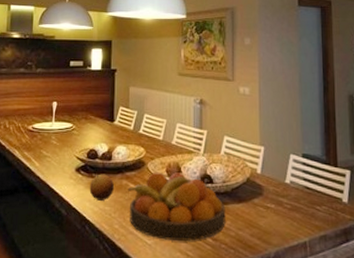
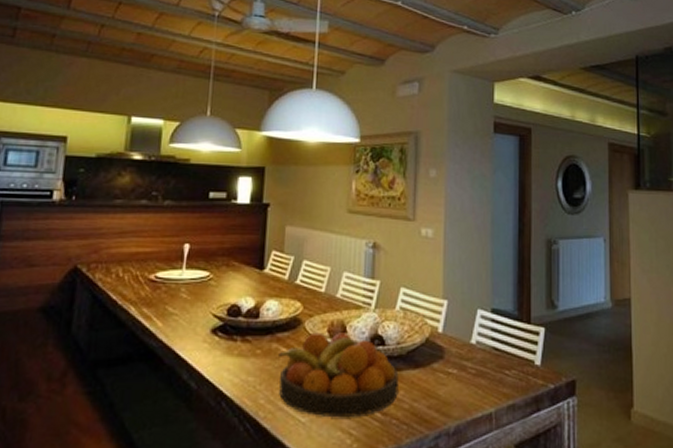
fruit: present [89,174,115,201] -> none [228,335,262,370]

